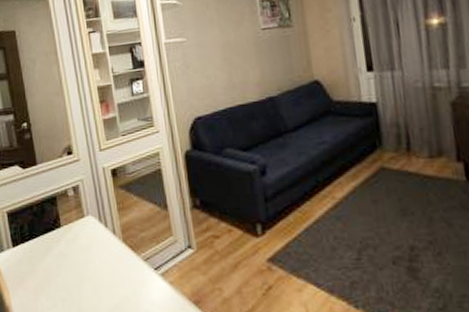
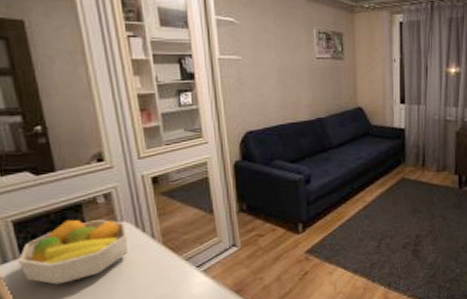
fruit bowl: none [10,212,93,277] -> present [17,219,128,285]

